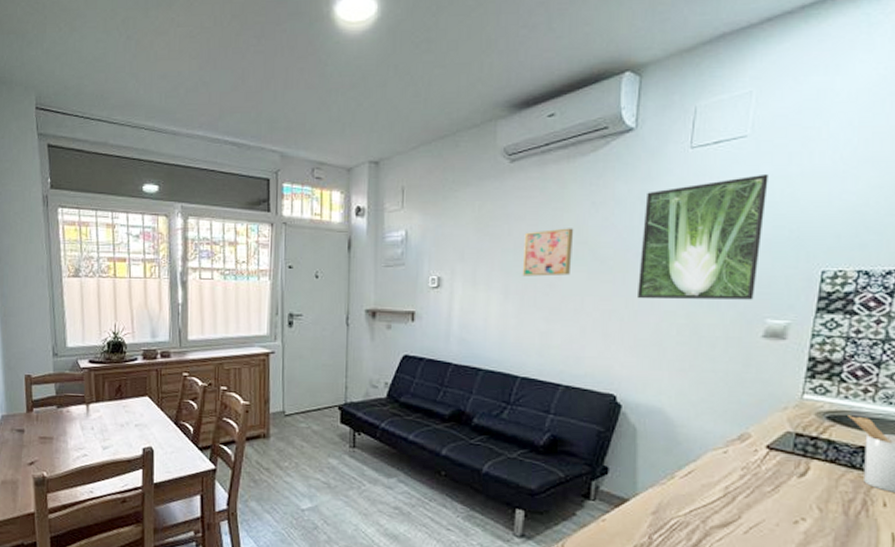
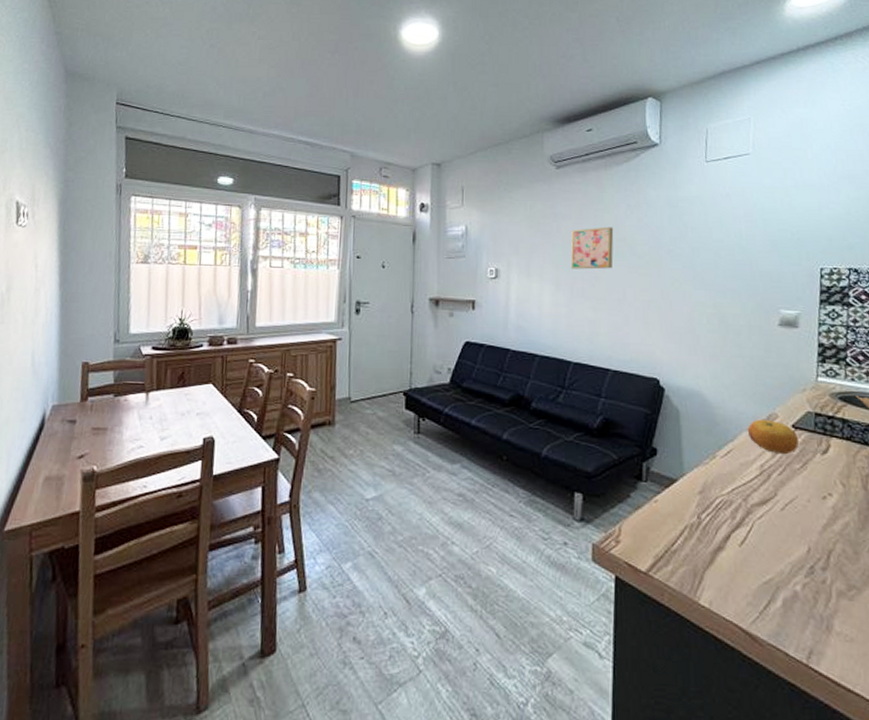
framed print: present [638,173,768,300] -> none [671,185,770,292]
fruit: none [713,438,772,476] -> present [747,419,799,454]

